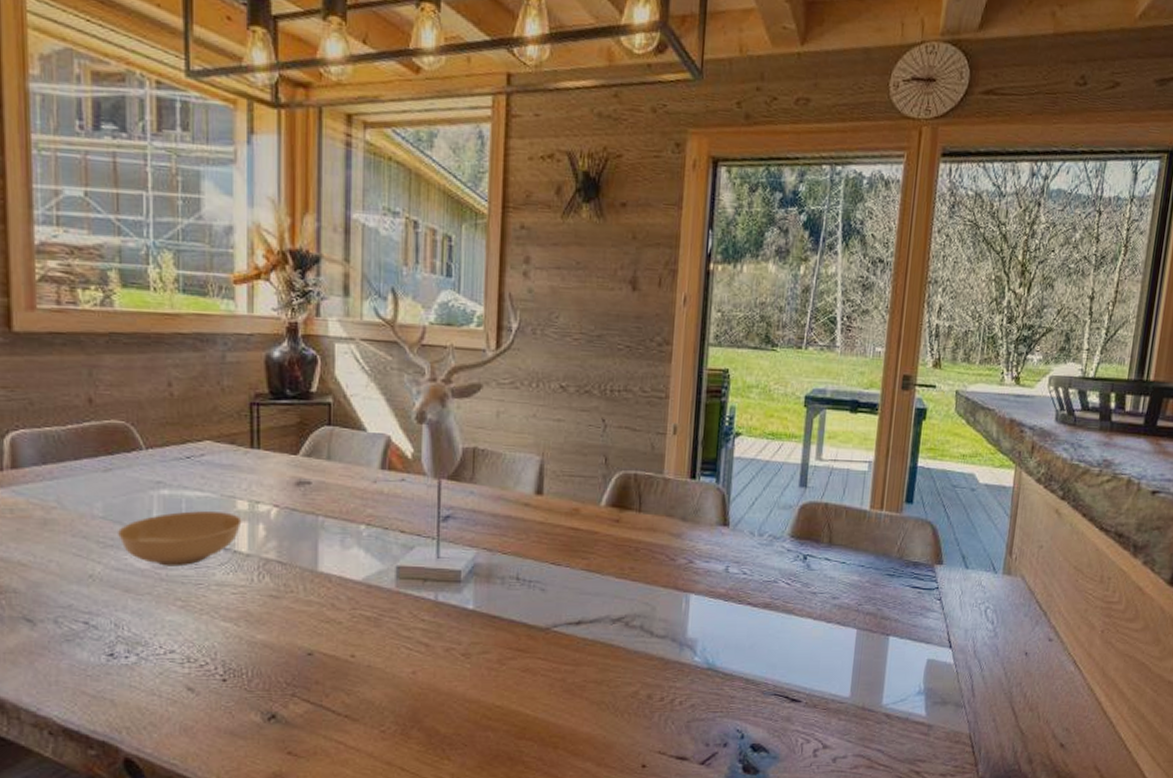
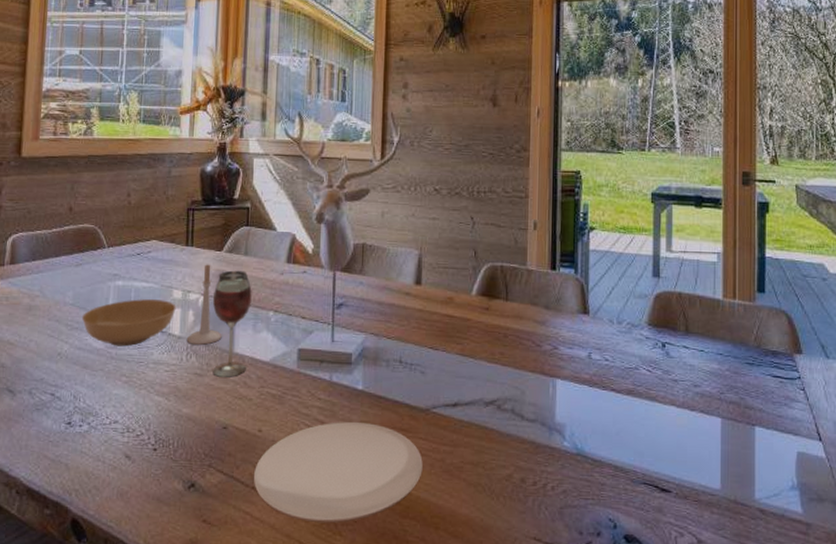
candlestick: none [257,470,302,563] -> present [186,264,222,345]
wineglass: none [288,477,338,599] -> present [212,270,252,377]
plate: none [346,644,542,749] -> present [253,422,423,524]

